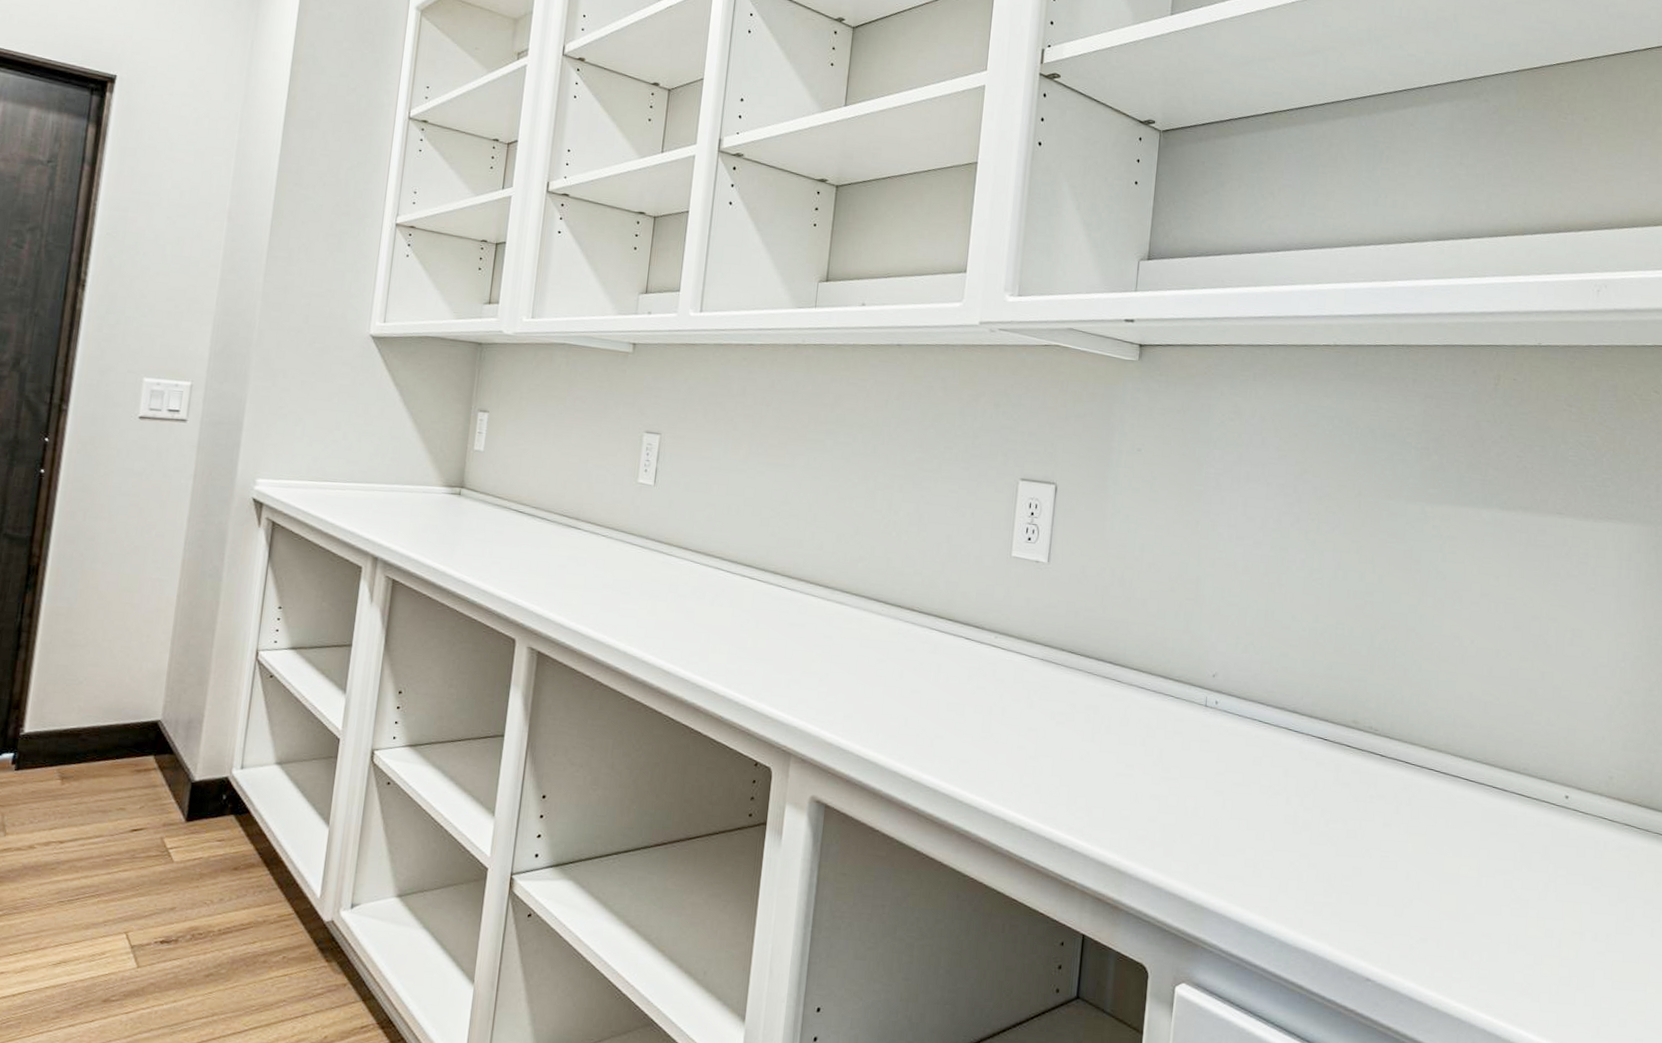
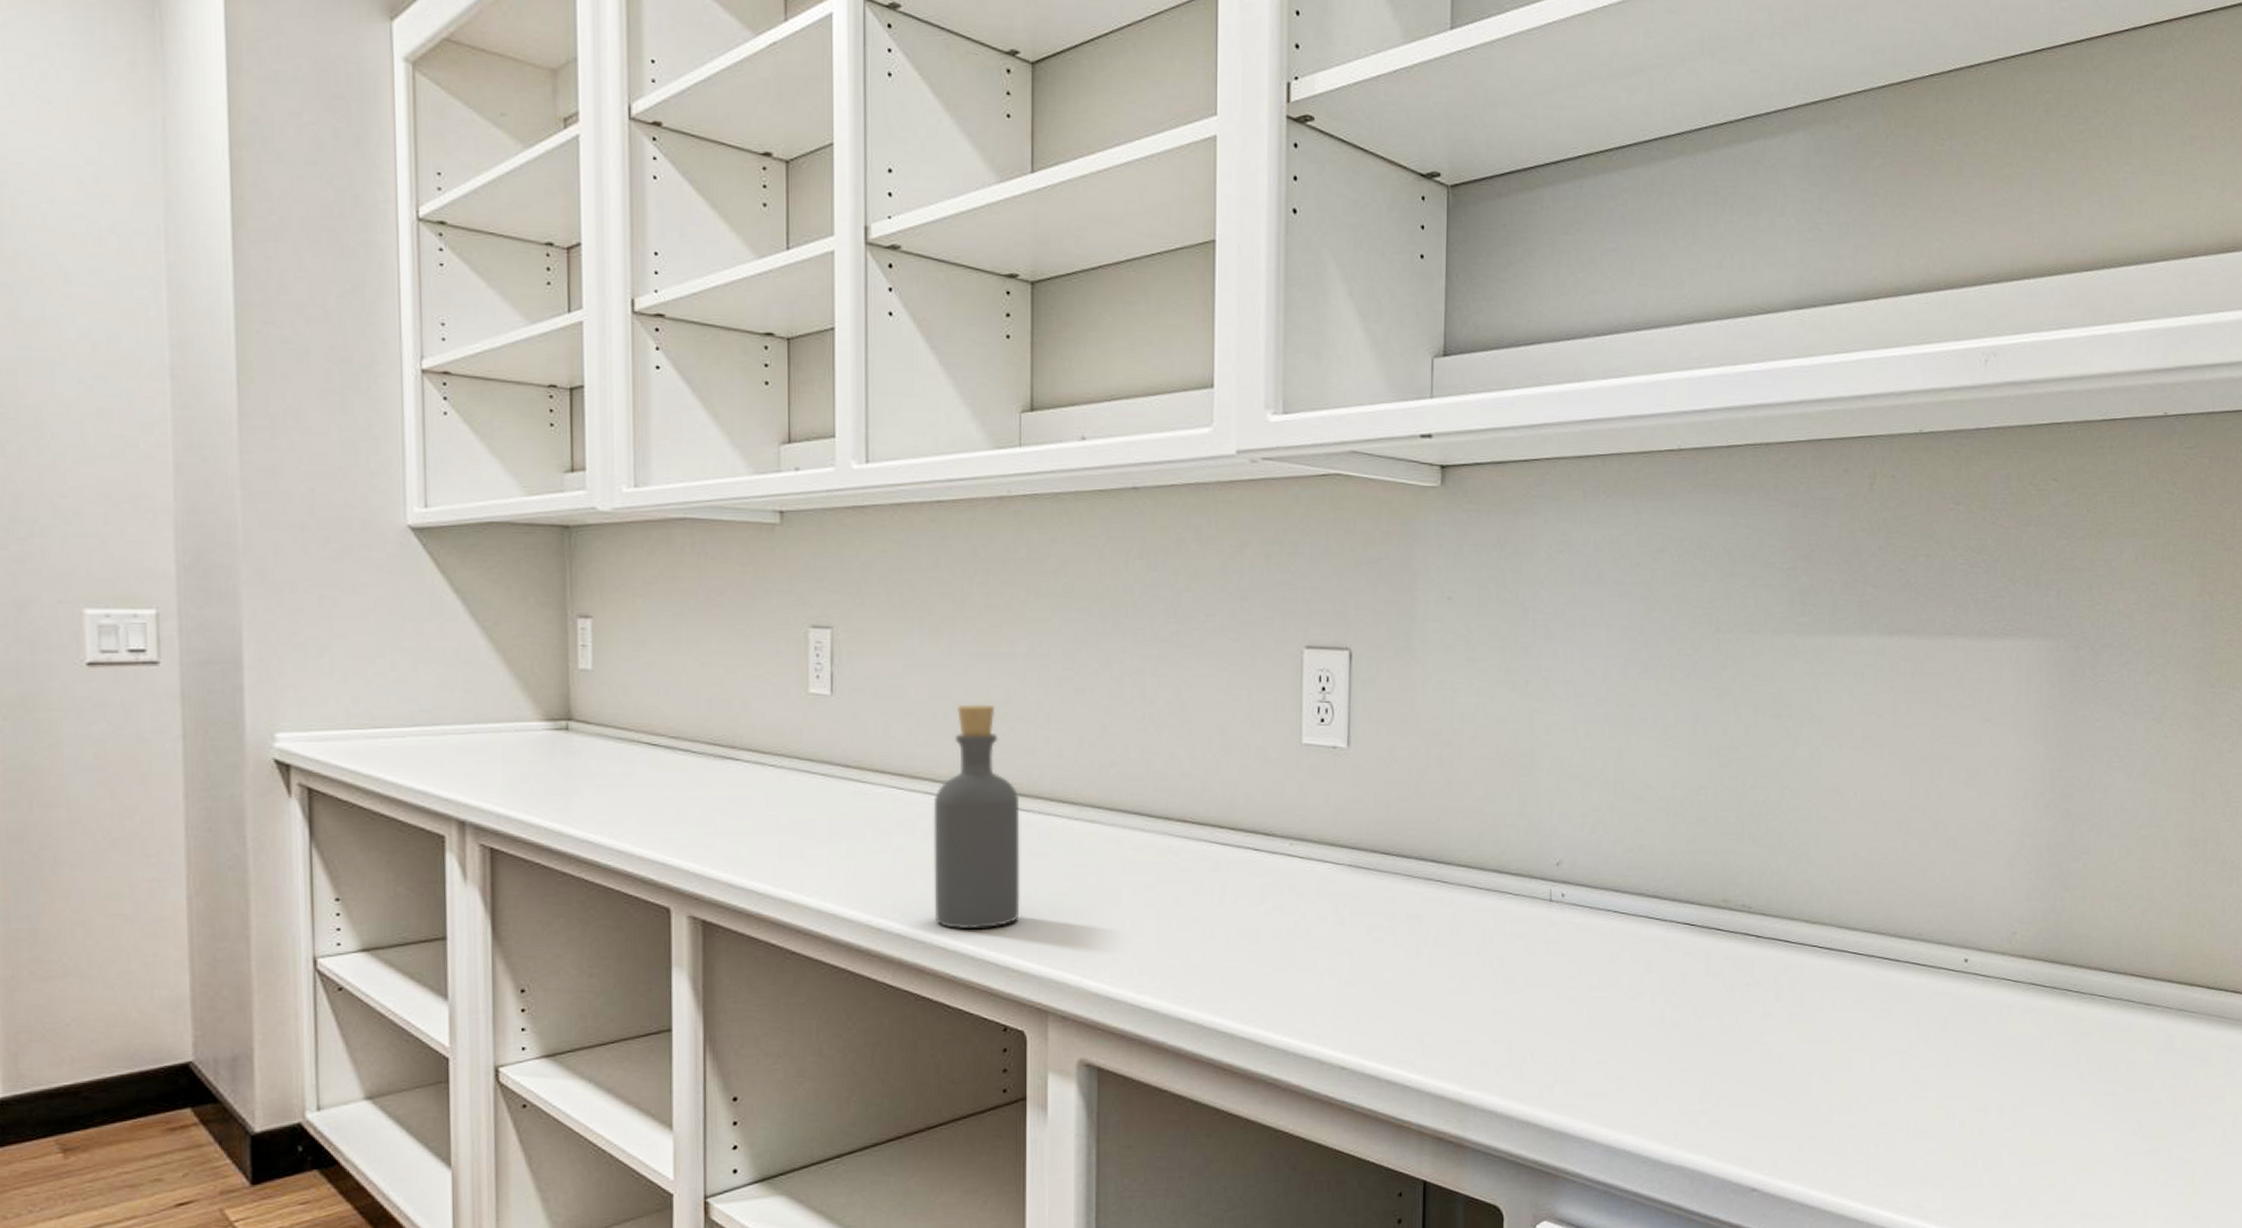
bottle: none [712,501,786,681] -> present [933,704,1020,929]

